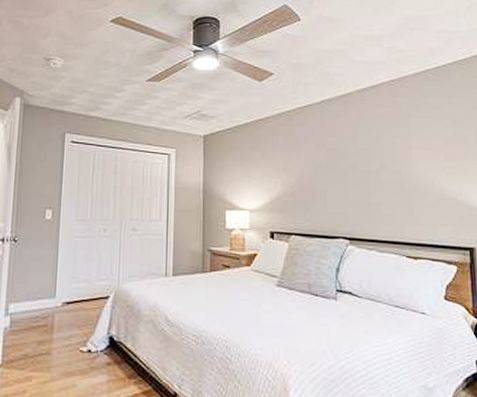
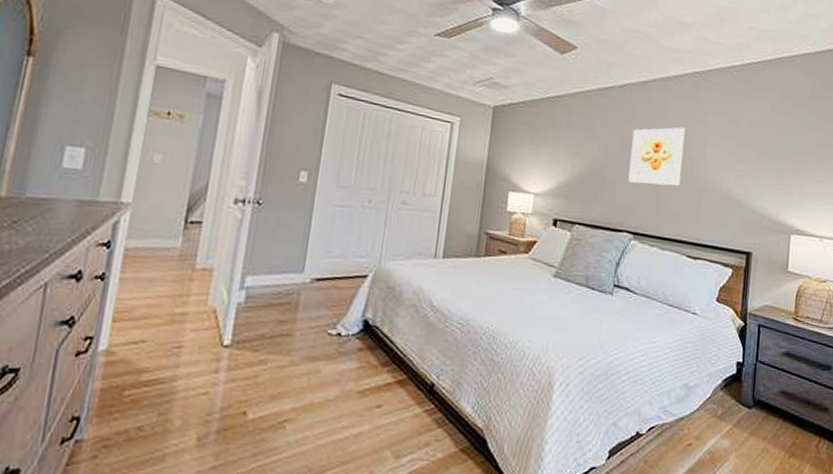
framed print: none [336,133,392,191] -> present [628,127,687,186]

